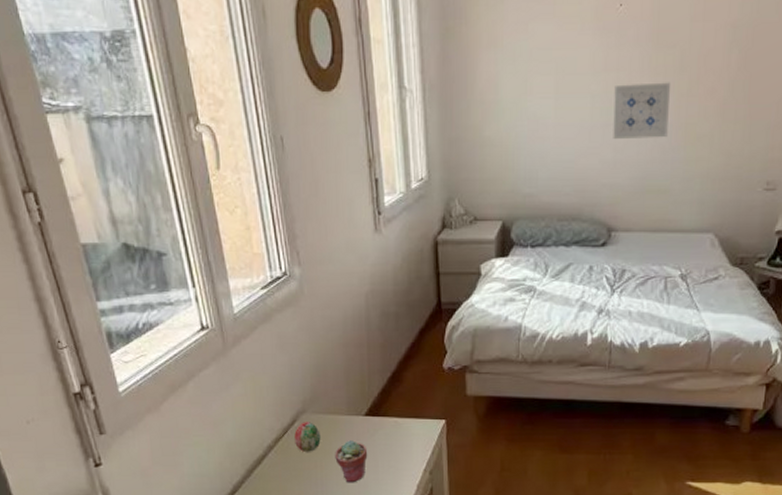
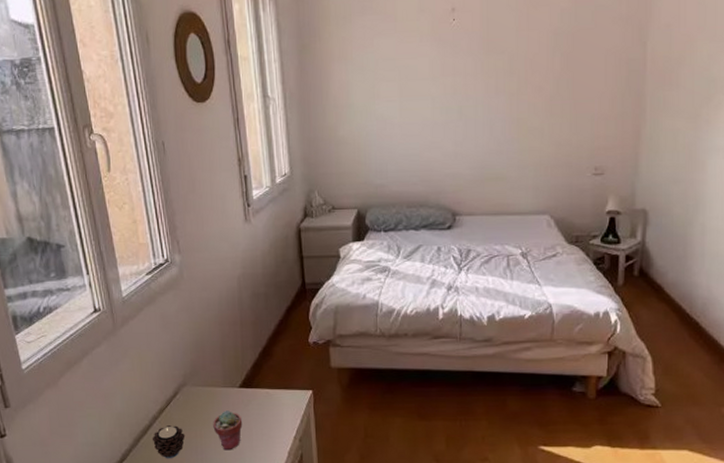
candle: none [266,456,304,492] -> present [152,425,185,459]
decorative egg: present [294,422,321,453] -> none [176,394,200,423]
wall art: present [613,82,671,139] -> none [452,83,503,134]

